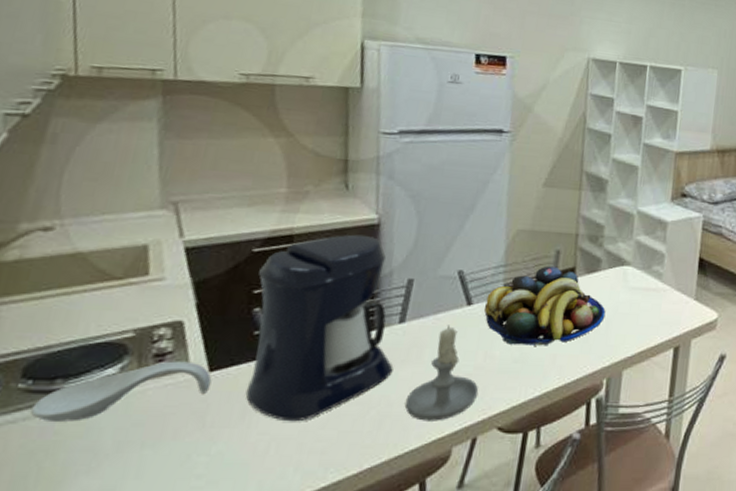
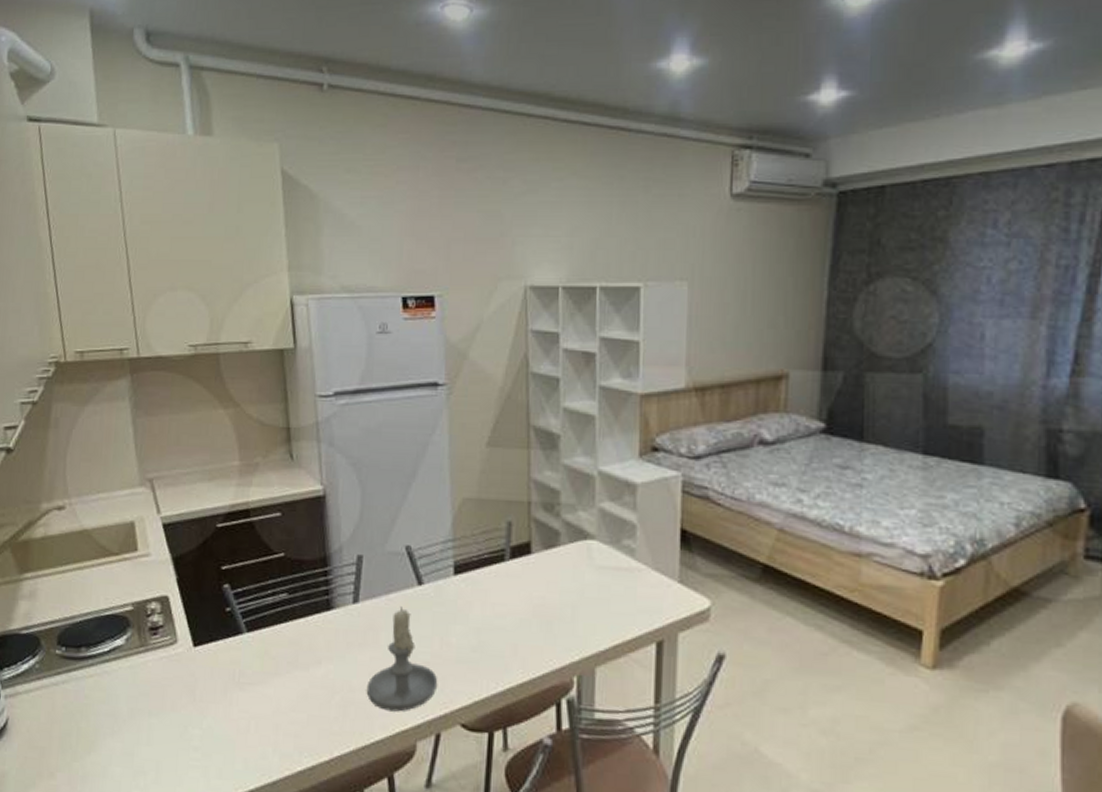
spoon rest: present [30,361,212,422] -> none [66,634,196,687]
coffee maker: present [245,234,393,422] -> none [224,507,352,702]
fruit bowl: present [483,266,606,346] -> none [435,540,570,634]

